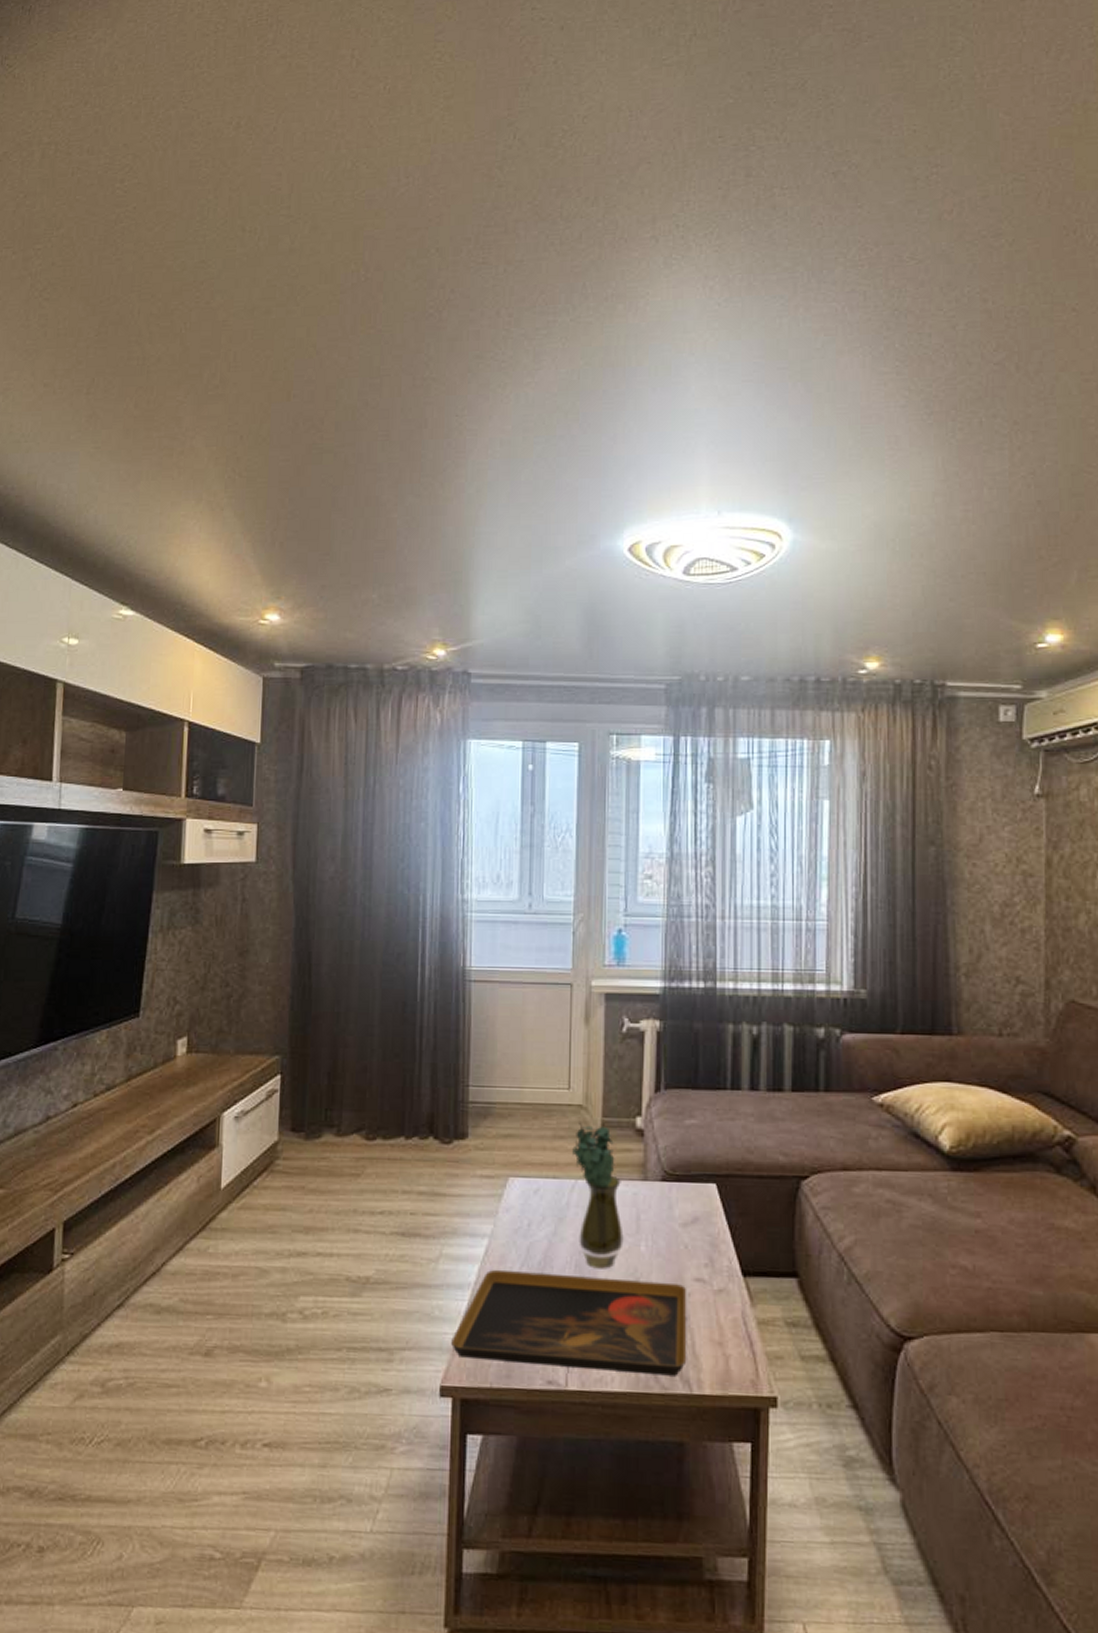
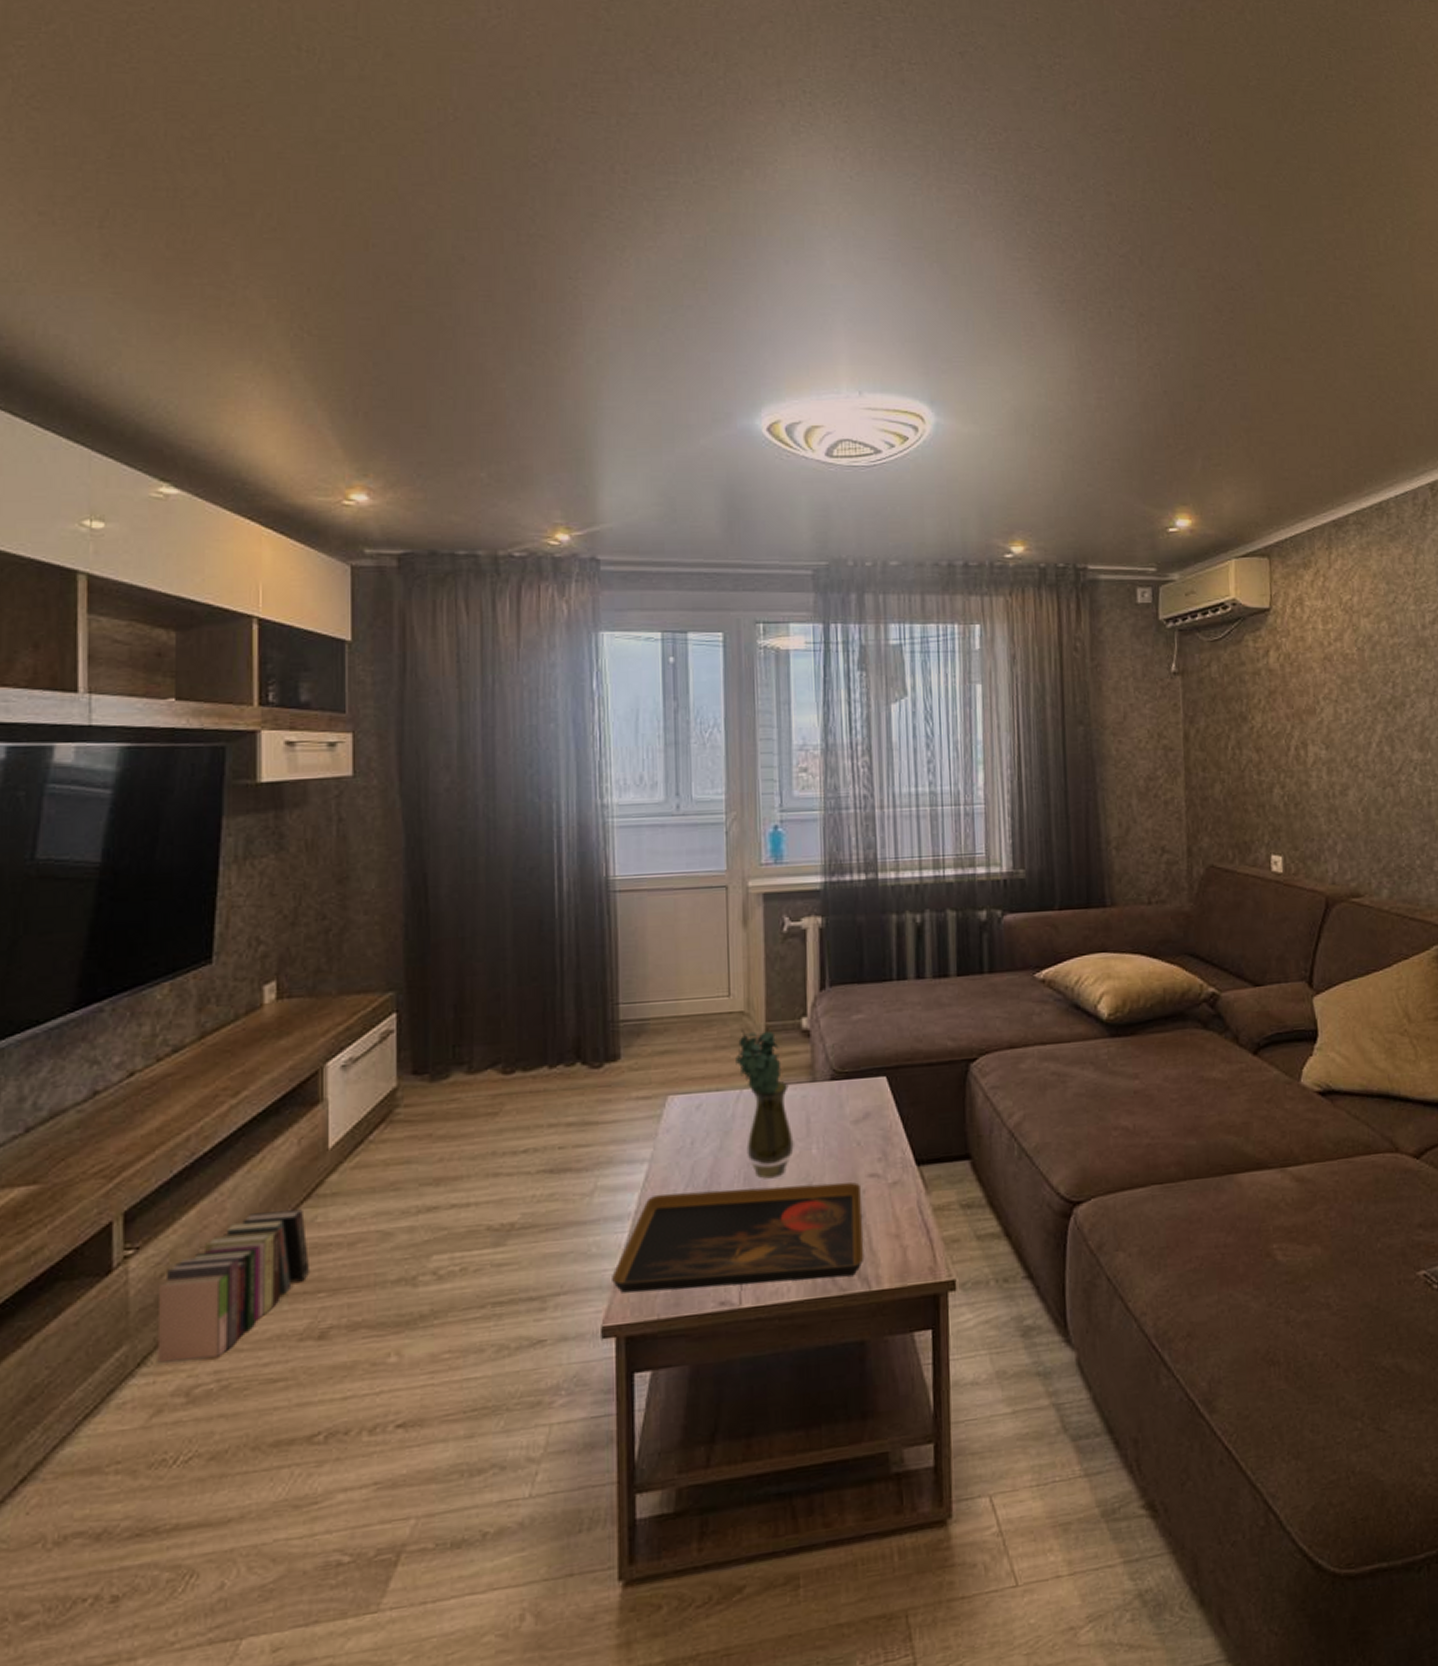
books: none [81,1237,202,1357] -> present [157,1209,310,1363]

